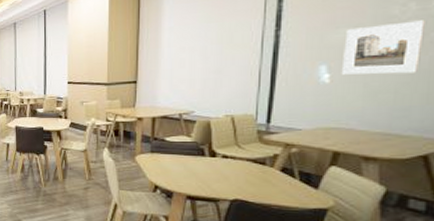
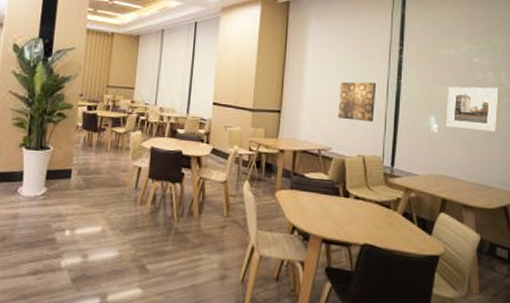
wall art: none [200,38,248,82] -> present [337,81,377,122]

